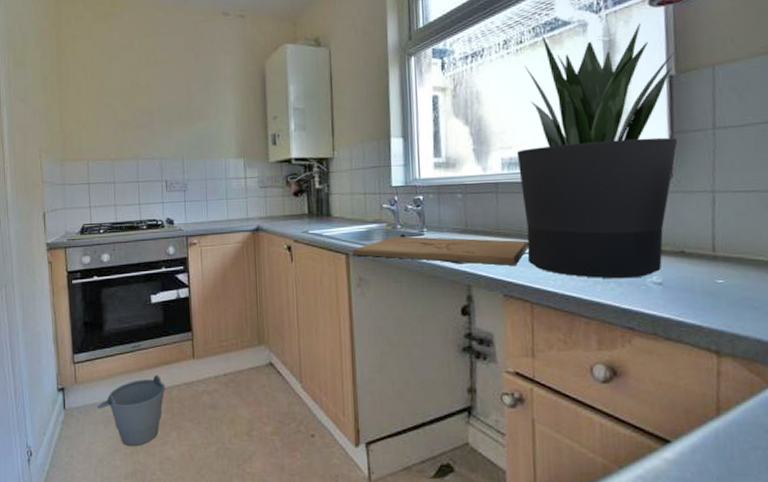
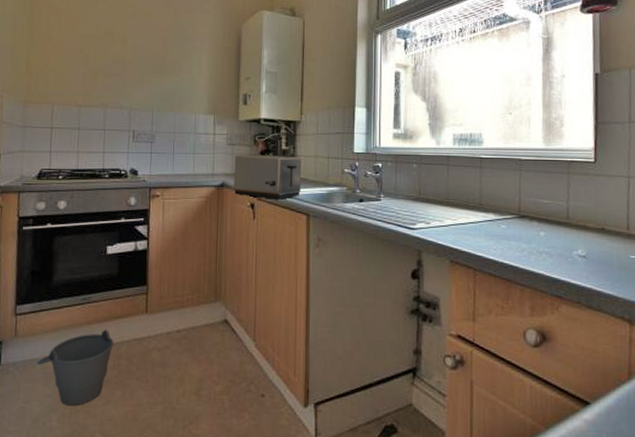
toaster: none [267,194,338,241] -> present [233,154,302,200]
cutting board: present [353,236,530,266] -> none [314,200,475,234]
planter: present [516,23,678,279] -> none [467,26,601,251]

